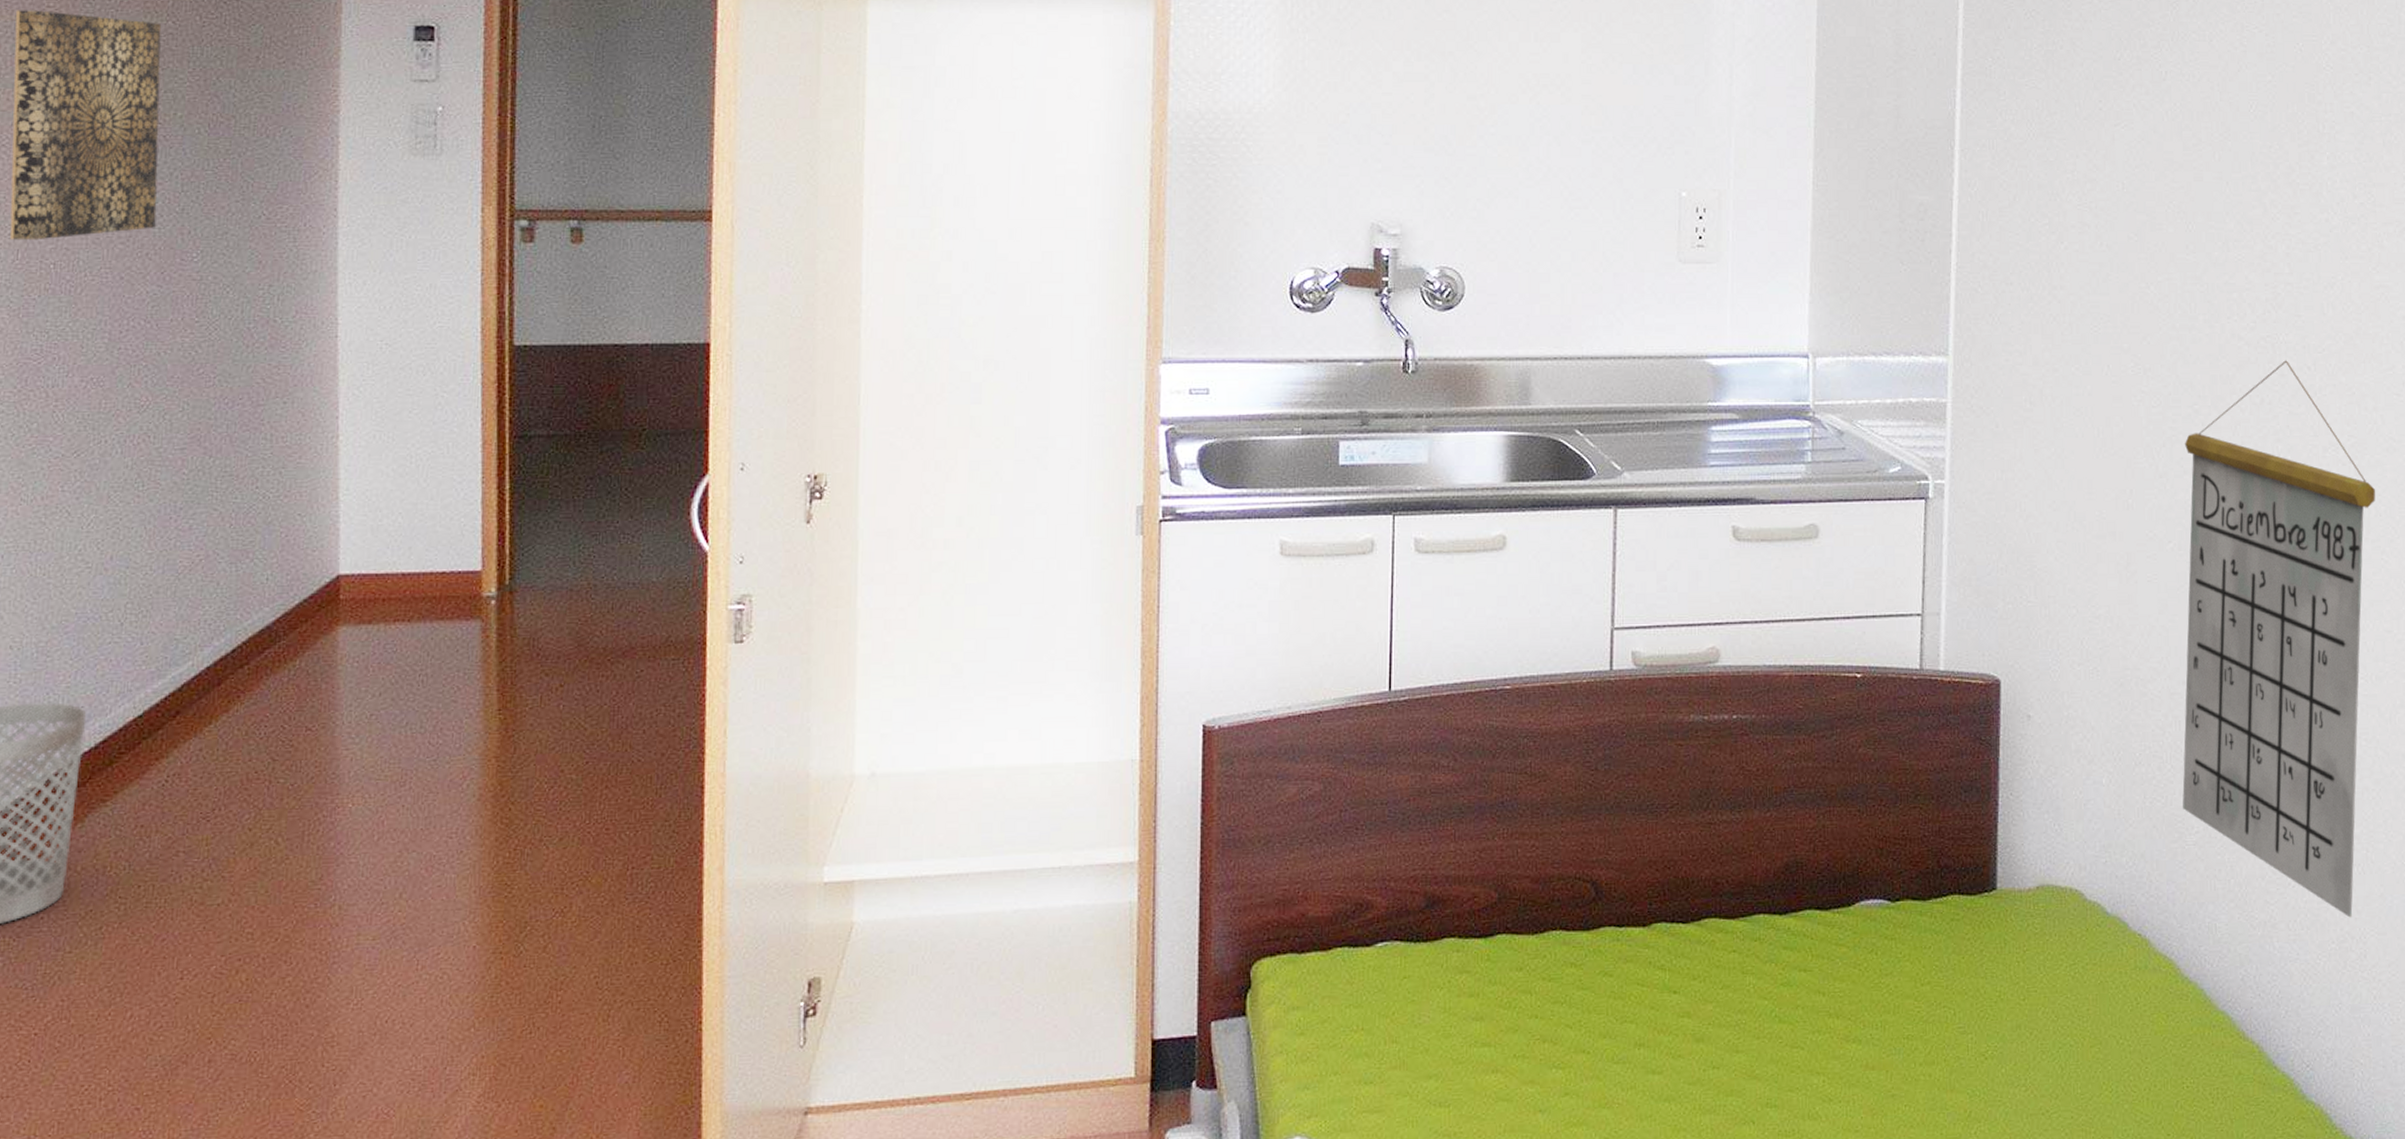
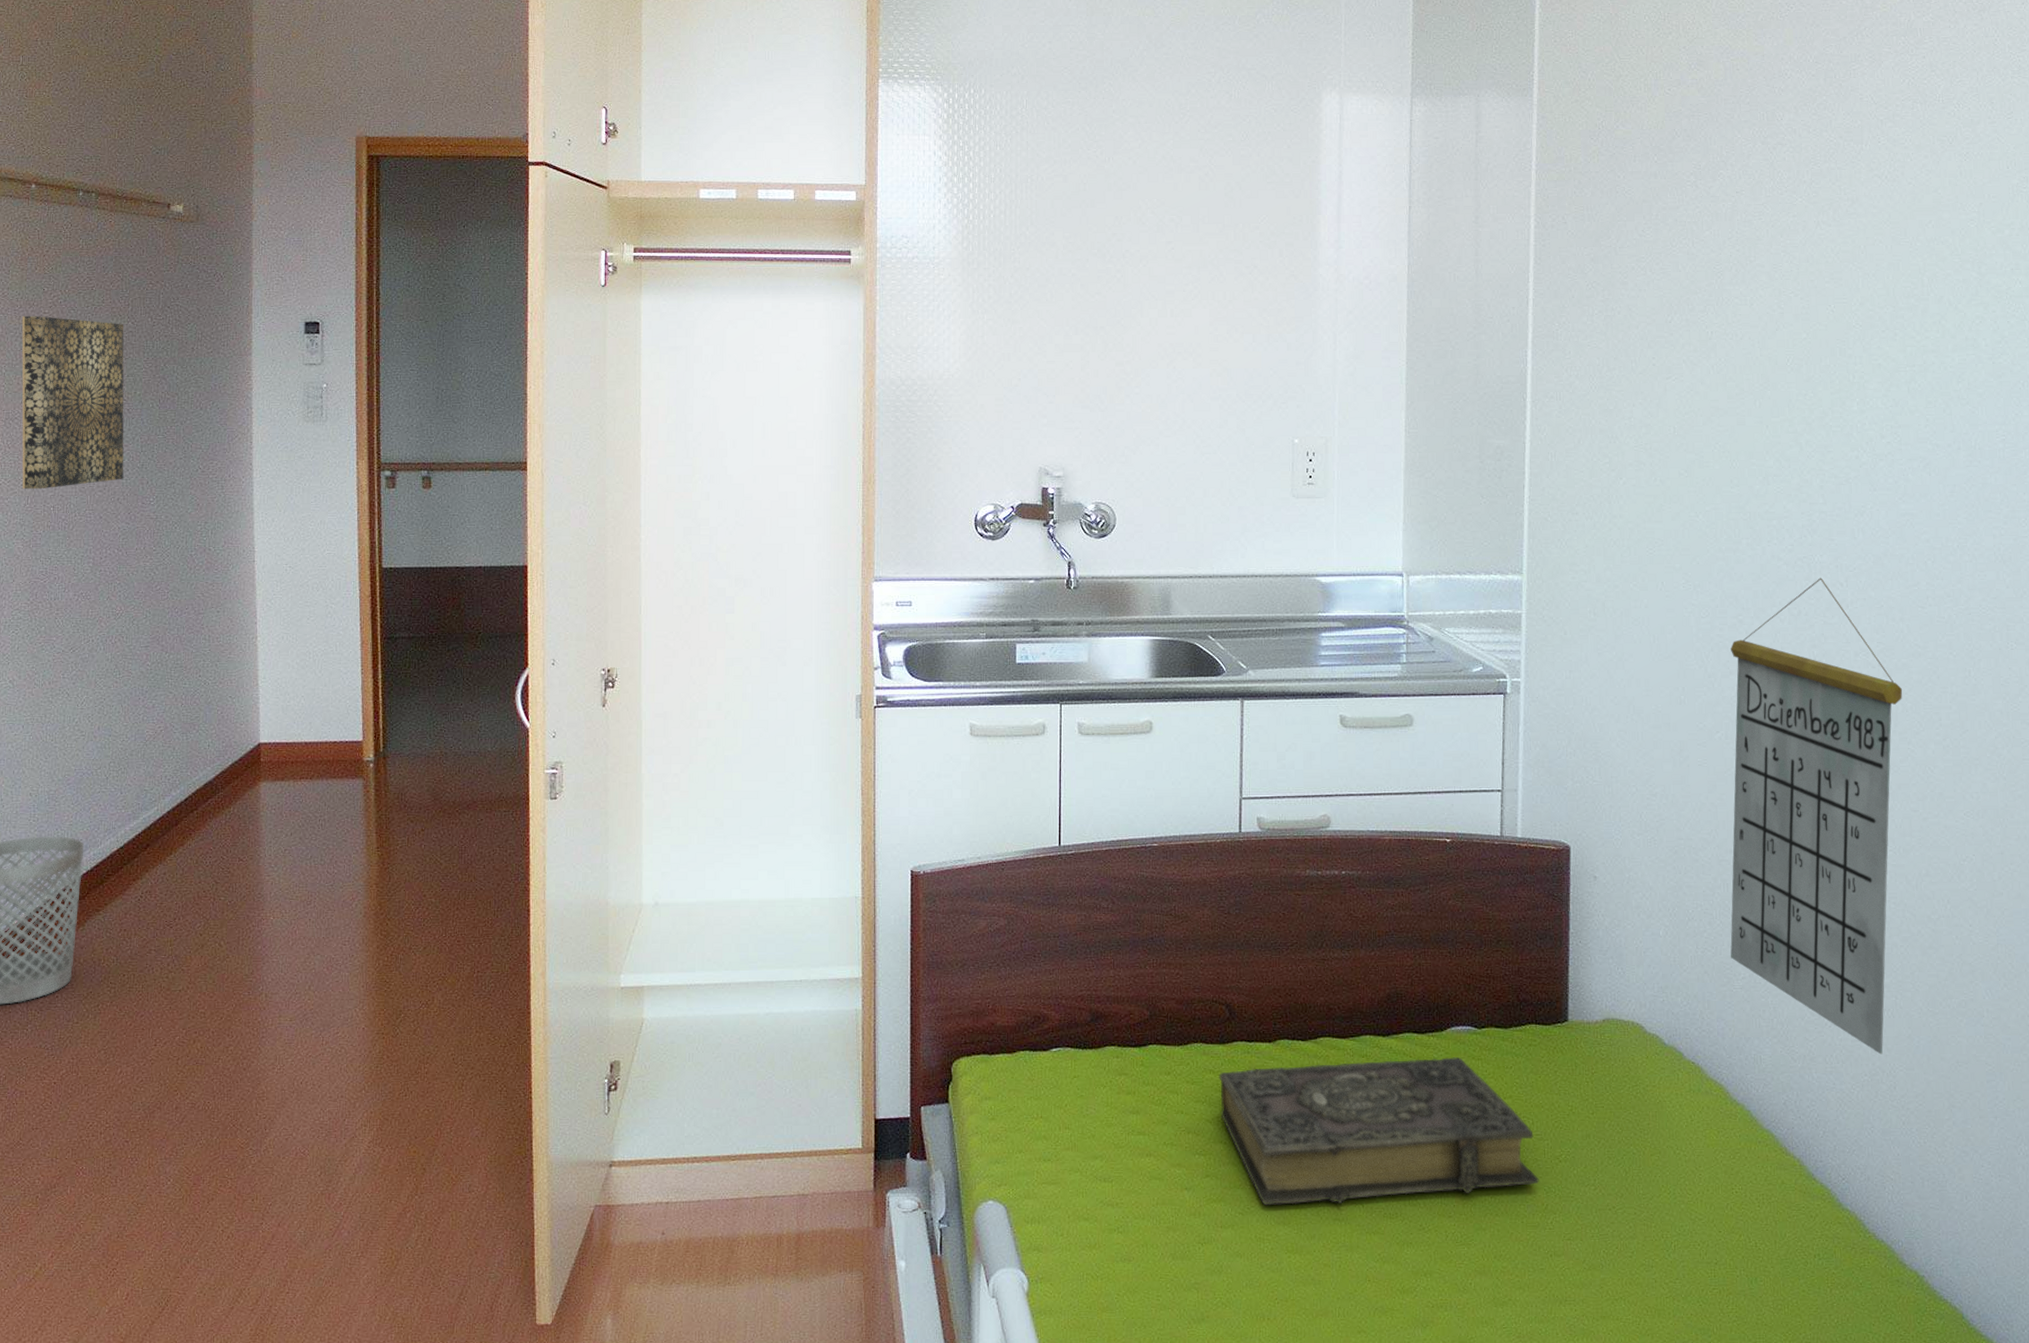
book: none [1582,937,1962,1128] -> present [1219,1057,1539,1206]

